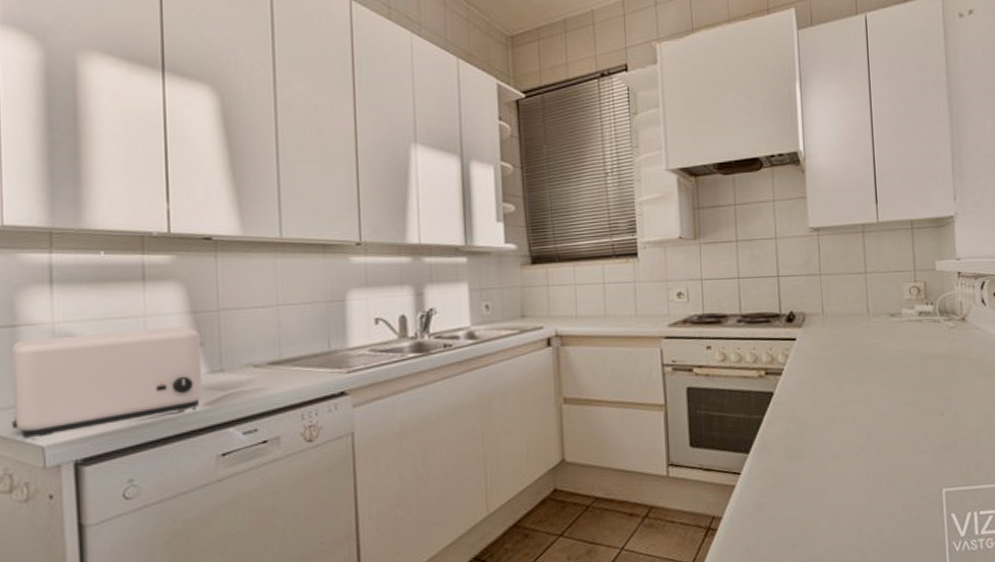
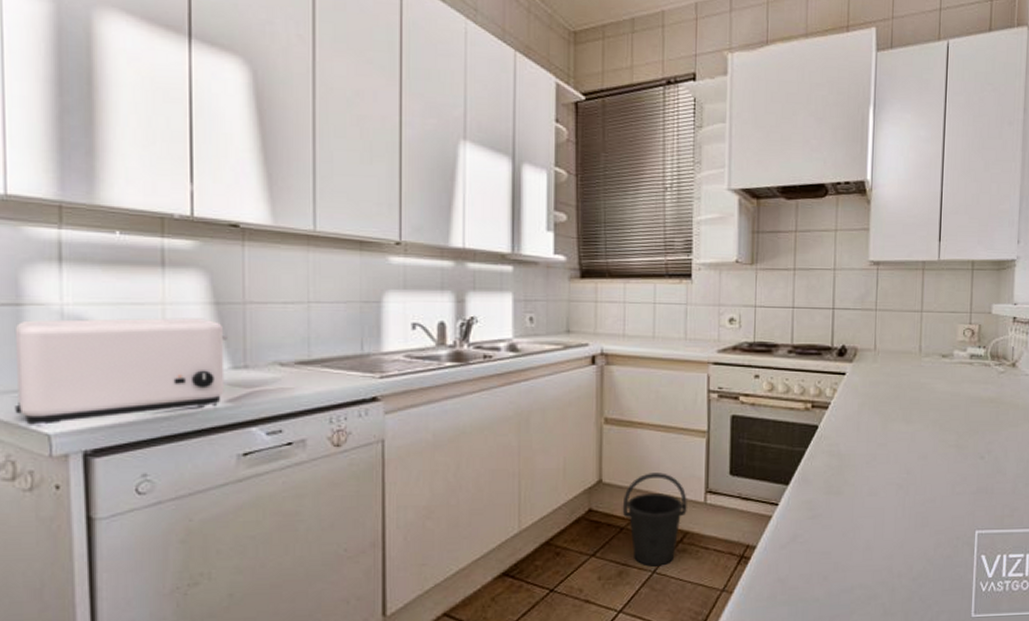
bucket: none [586,448,652,544] -> present [622,472,688,567]

